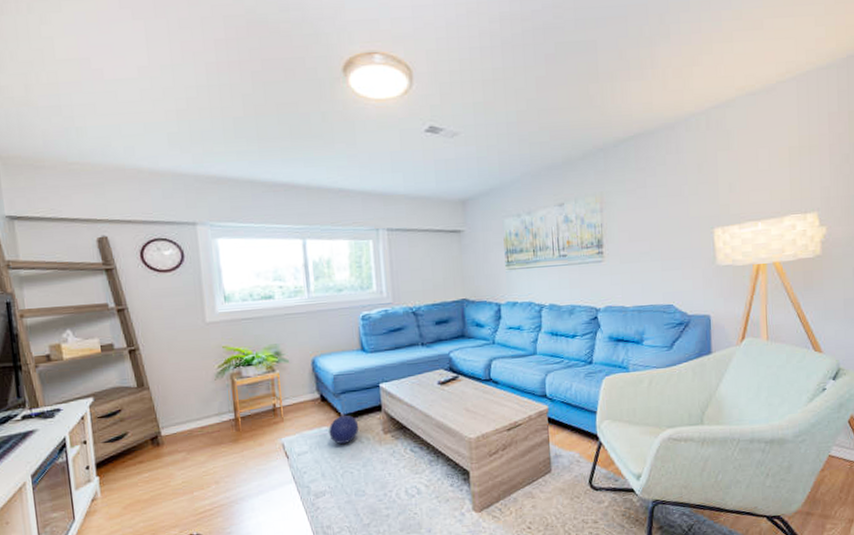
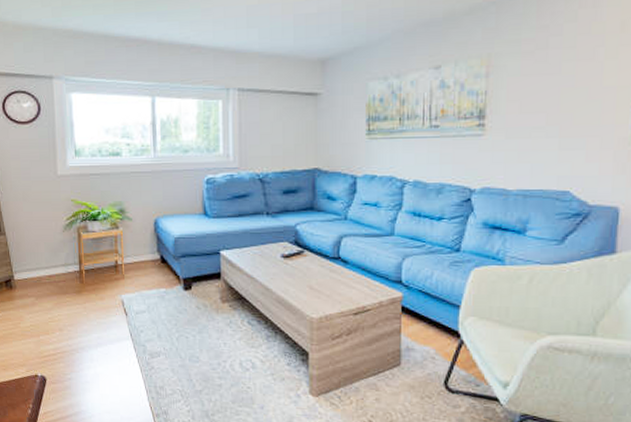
ball: present [329,414,359,444] -> none [167,278,197,307]

